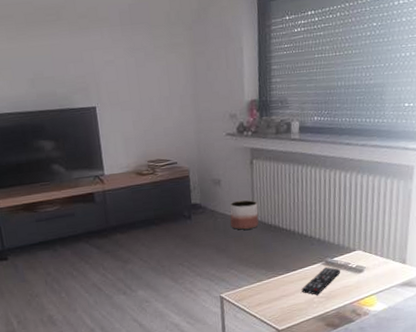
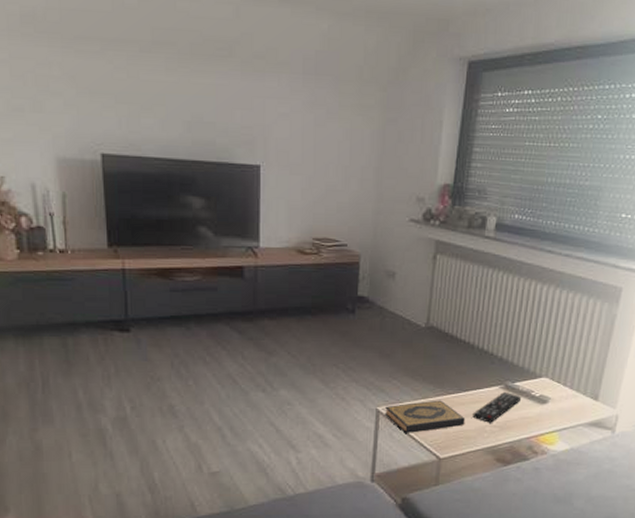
hardback book: none [227,281,296,313] -> present [384,400,466,433]
planter: present [229,200,259,230] -> none [401,299,435,335]

